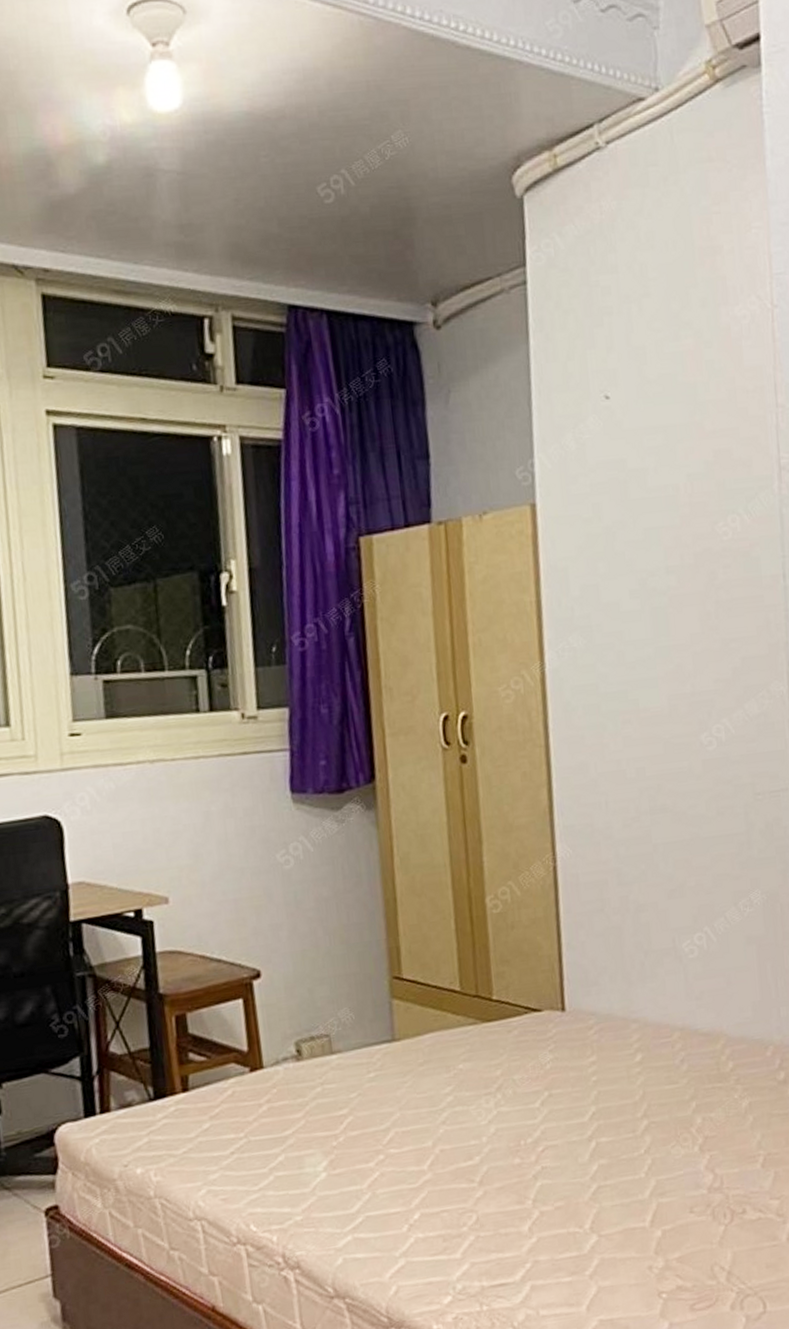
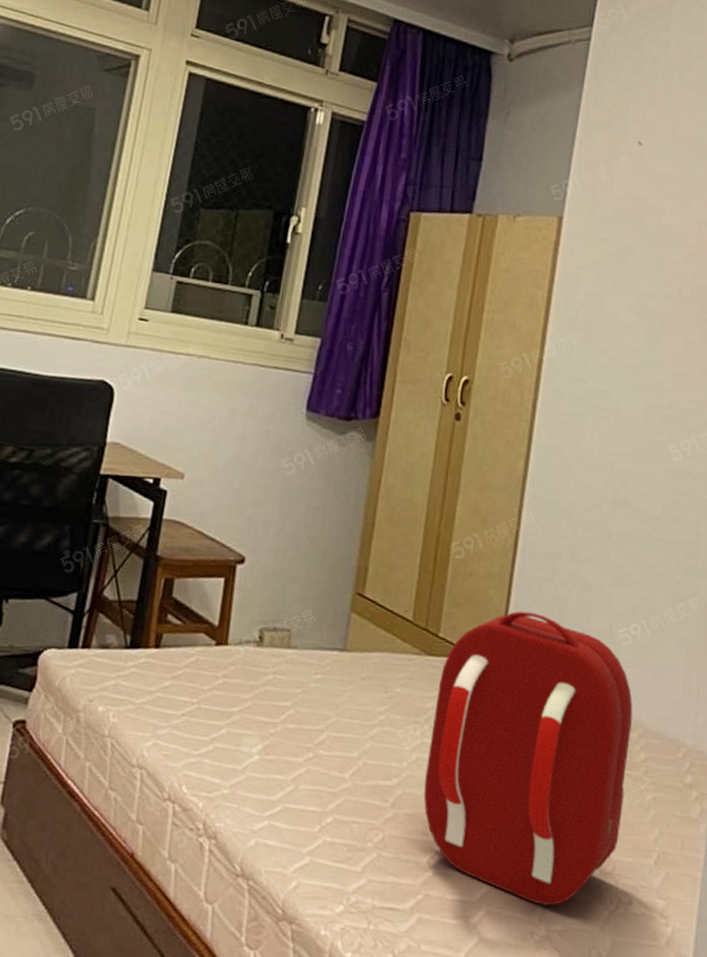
backpack: none [503,948,722,1239] -> present [423,611,633,906]

